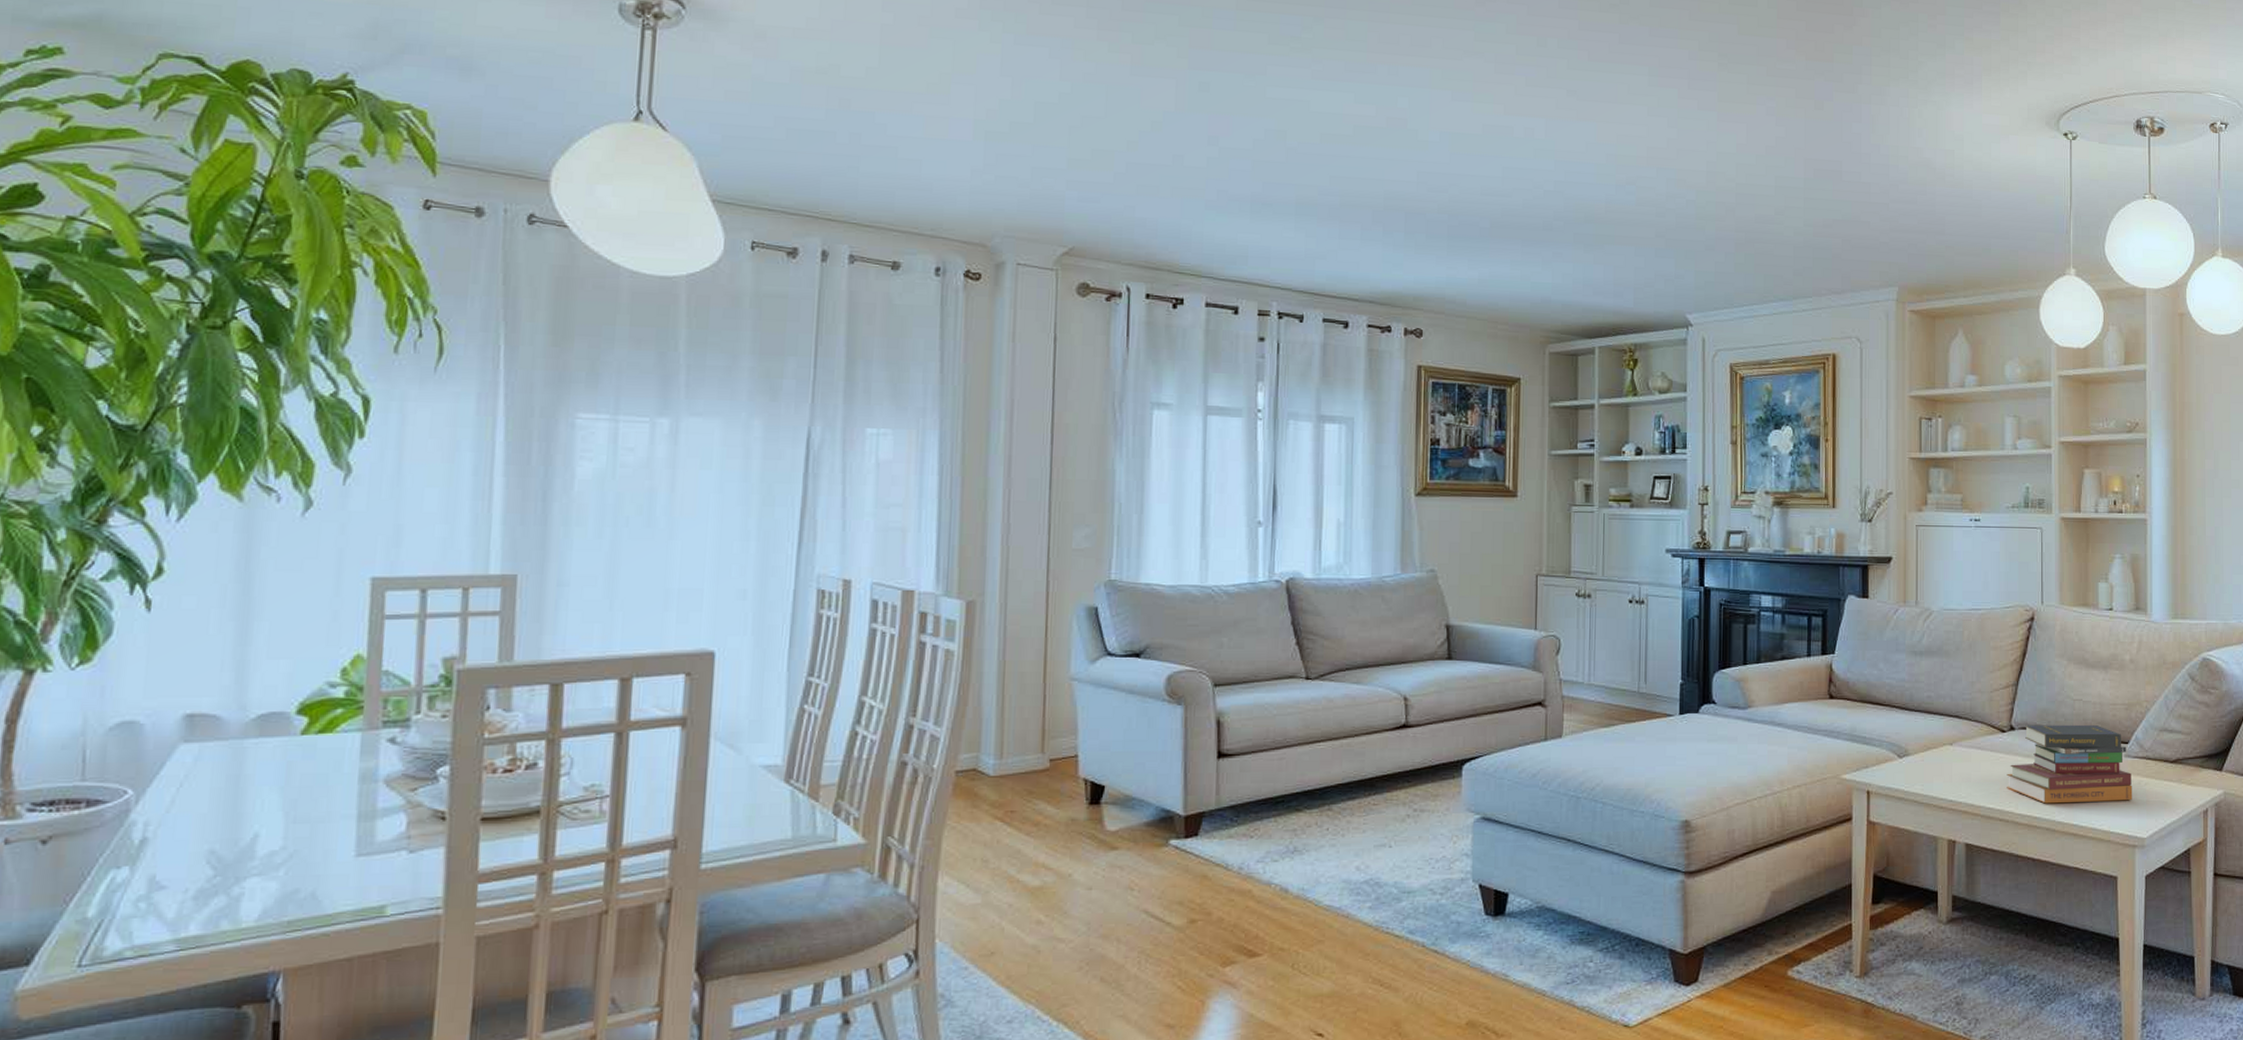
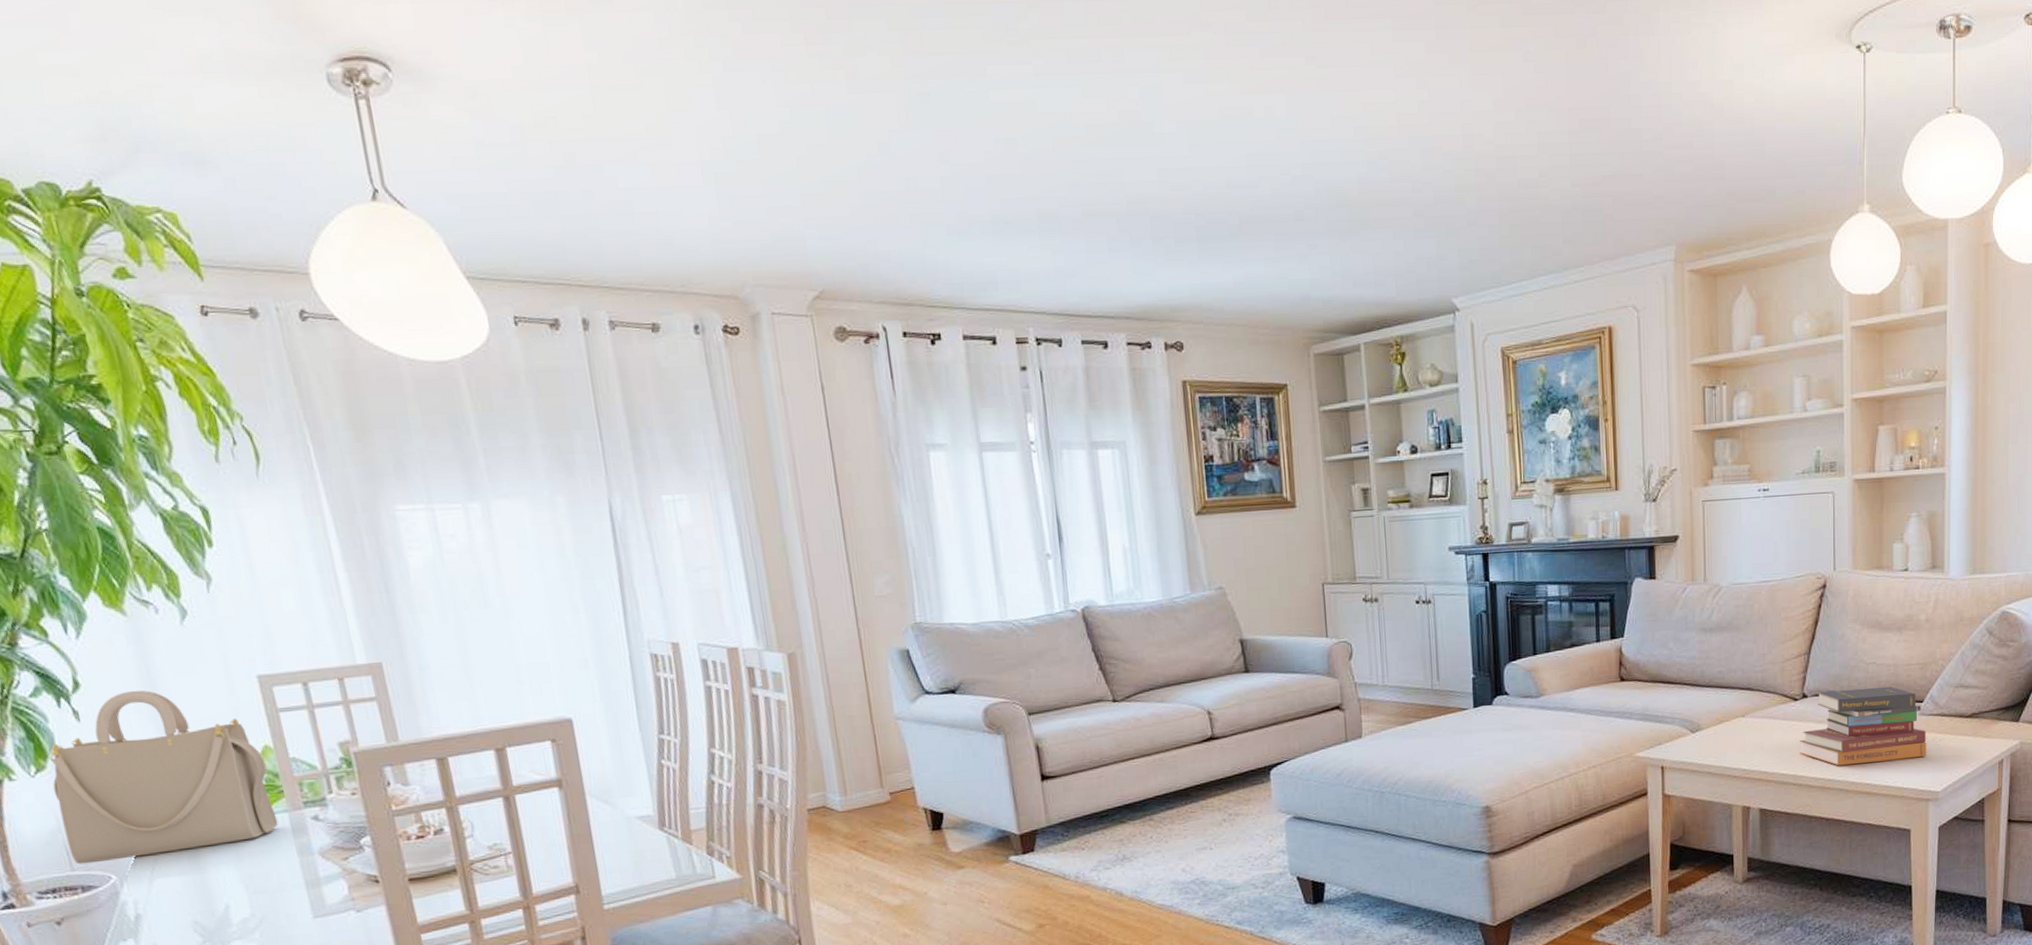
handbag: none [86,582,353,774] -> present [49,690,279,865]

